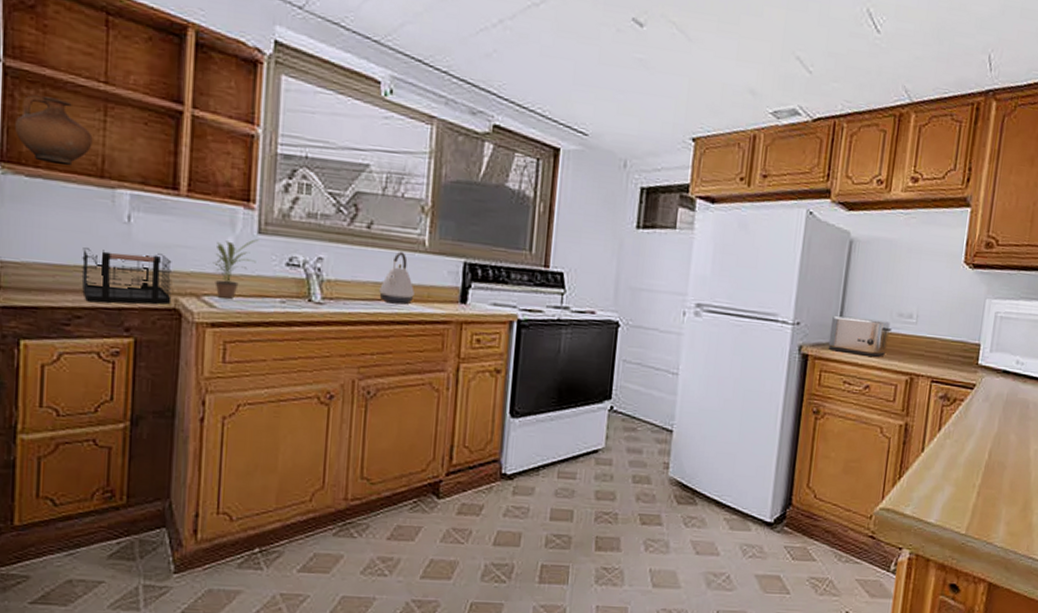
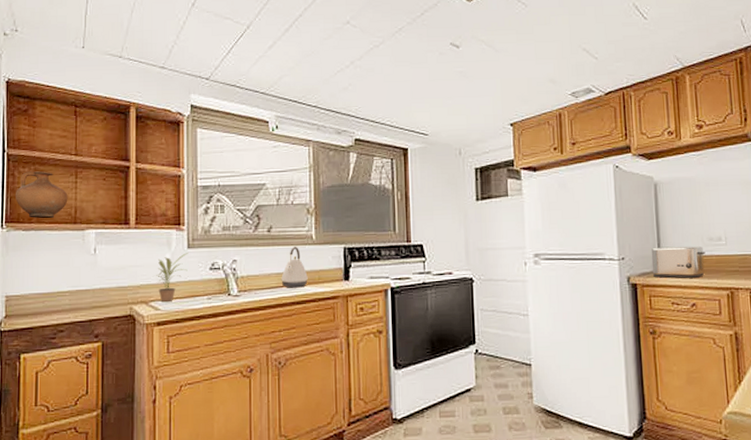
dish rack: present [81,247,173,304] -> none [63,274,128,318]

